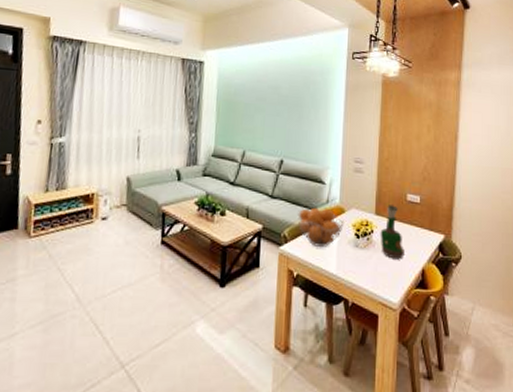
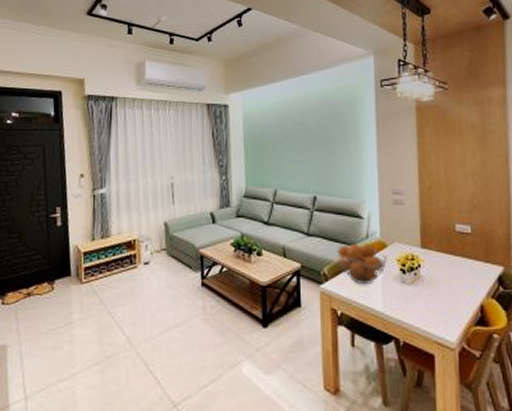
grog bottle: present [380,205,405,260] -> none [428,237,459,295]

